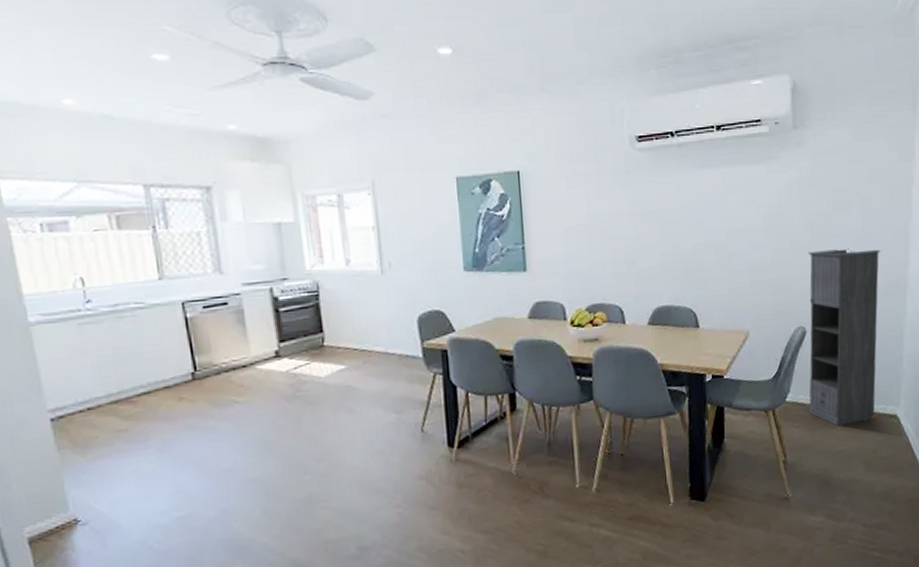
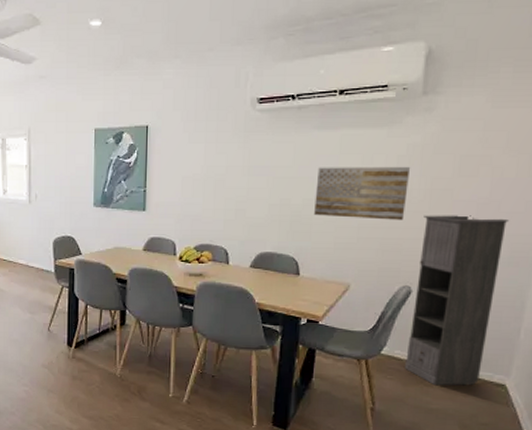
wall art: none [705,203,791,261] -> present [314,167,411,220]

